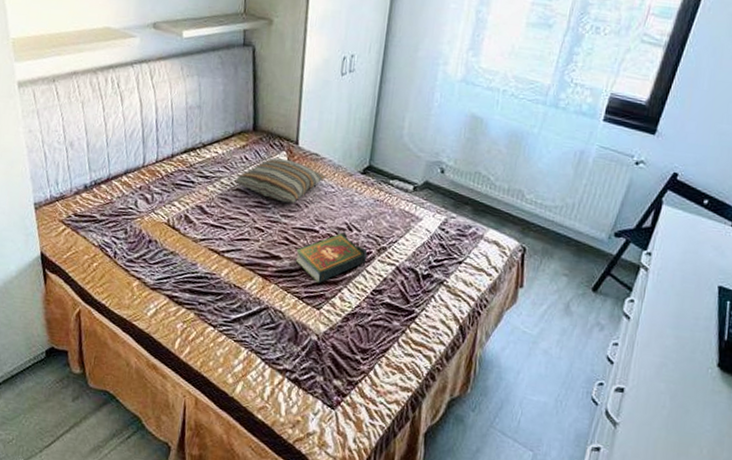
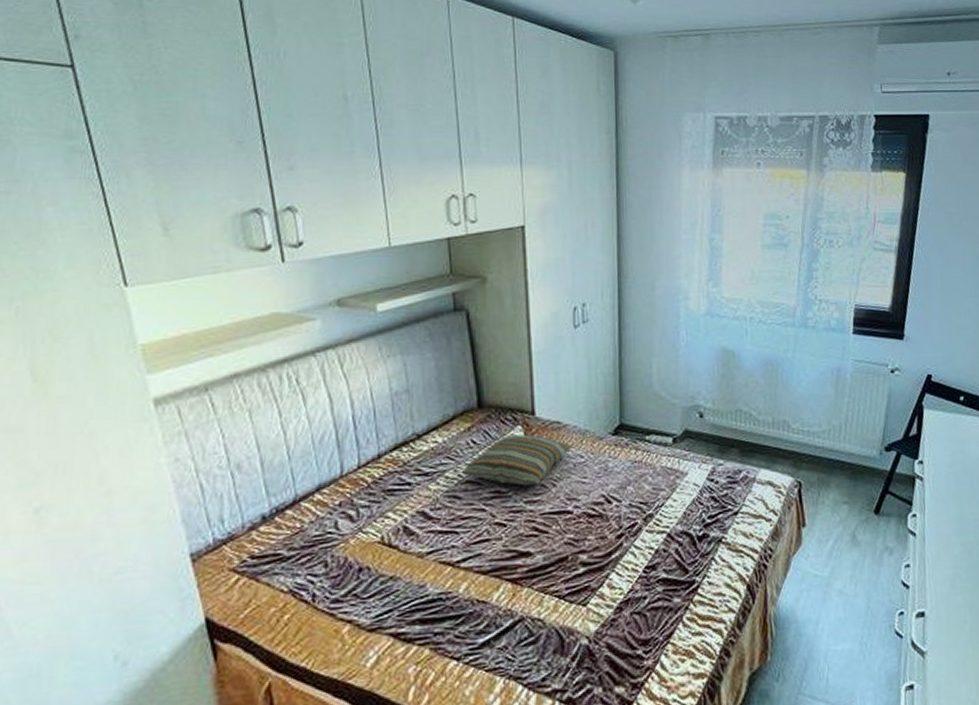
book: present [295,229,368,284] -> none [549,504,633,575]

